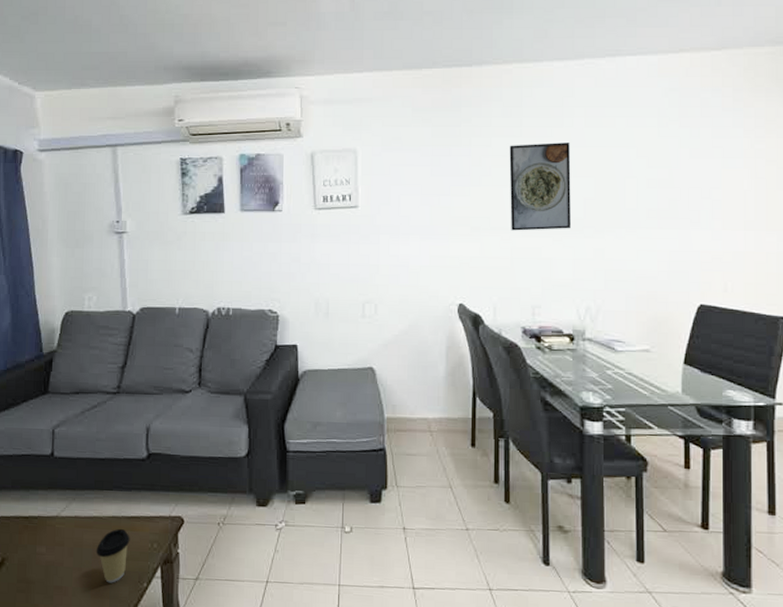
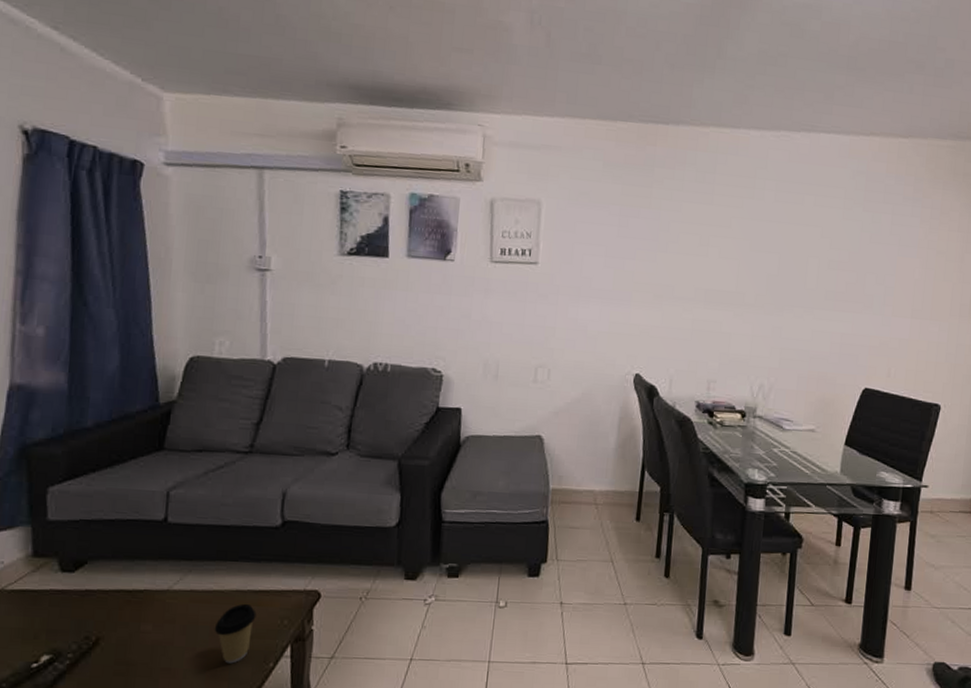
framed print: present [509,142,571,231] -> none [694,212,759,305]

